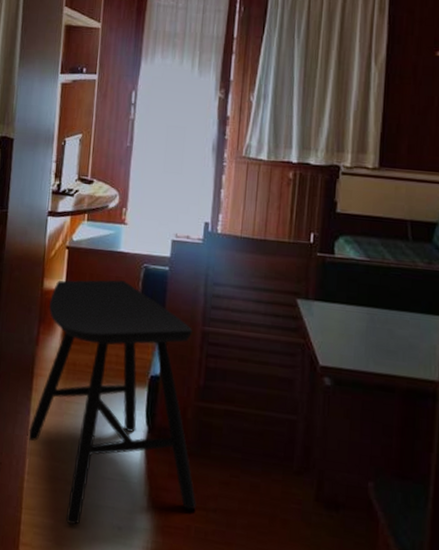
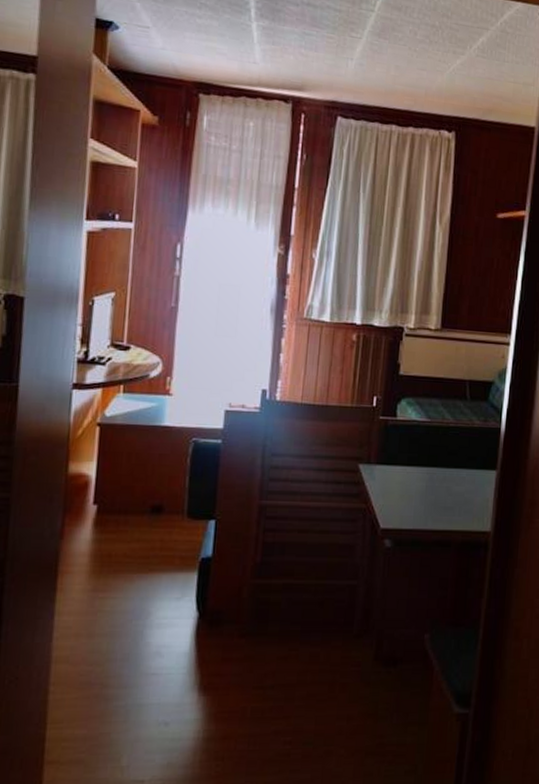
stool: present [27,279,196,525] -> none [50,457,253,731]

